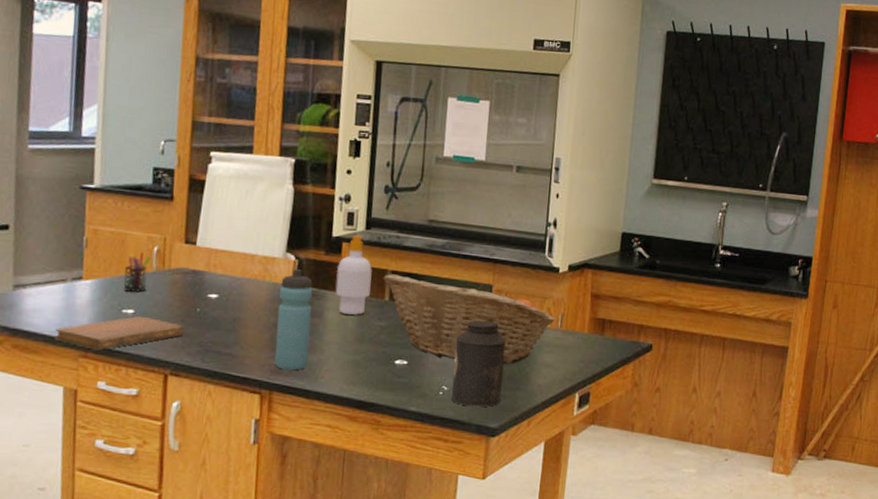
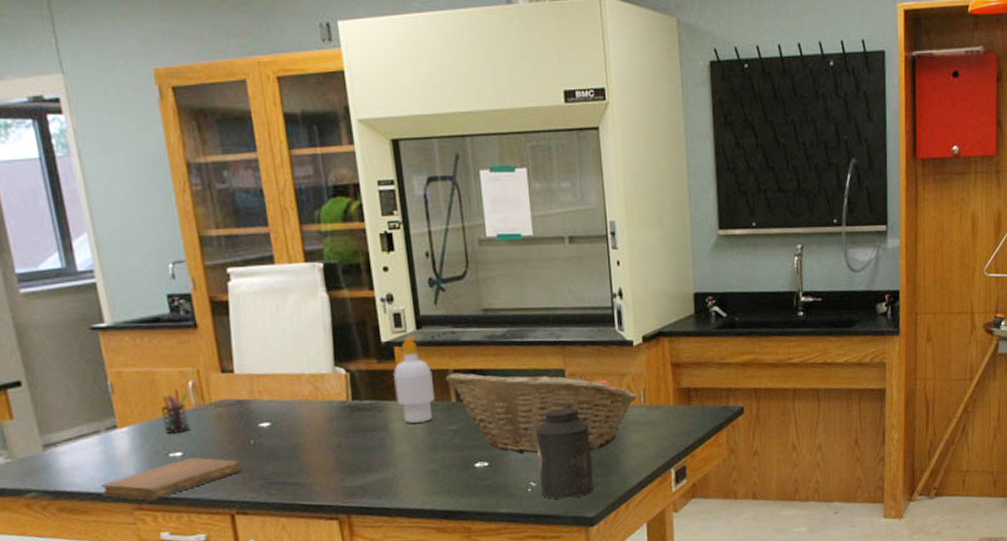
water bottle: present [275,269,313,371] -> none [335,383,383,491]

